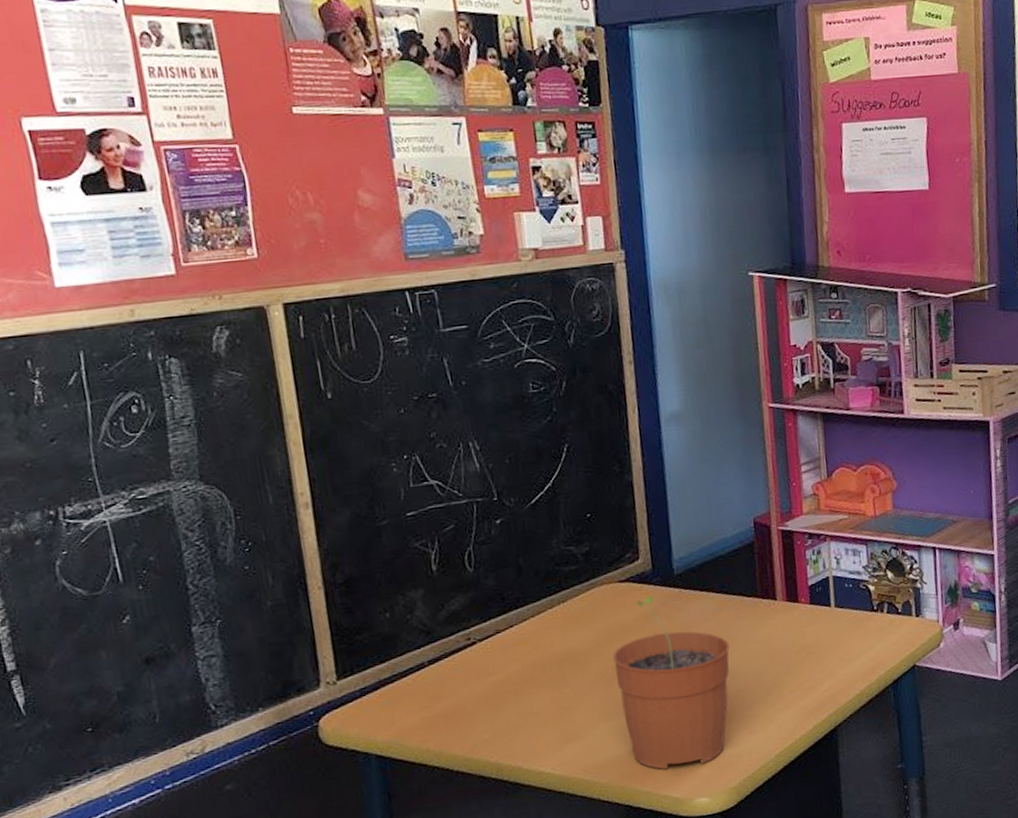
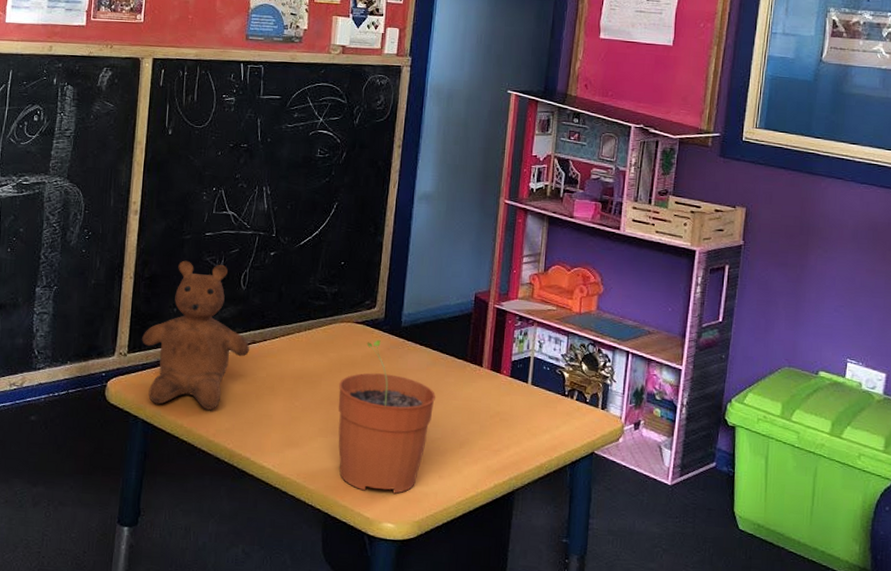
teddy bear: none [351,547,494,733] -> present [142,260,249,410]

